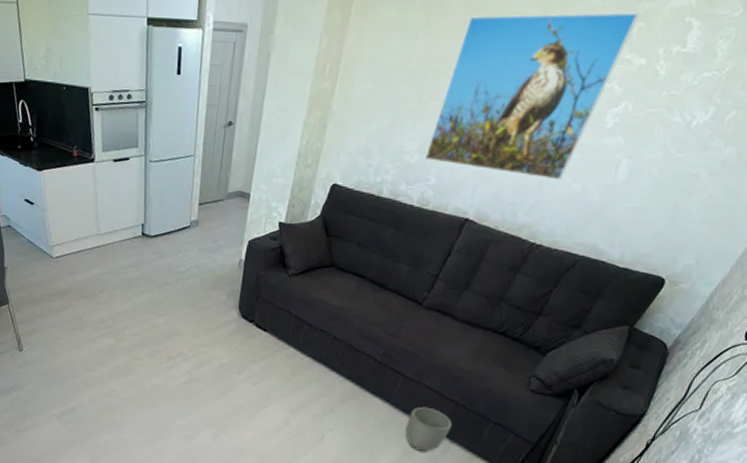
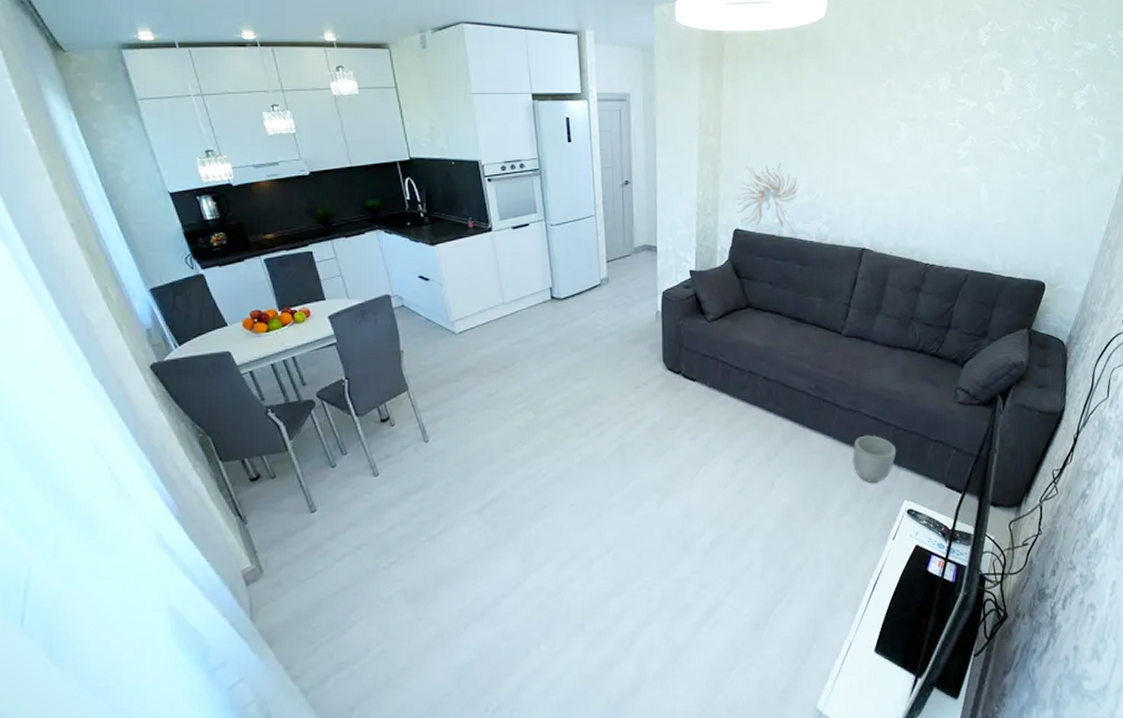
wall sculpture: none [336,114,411,195] -> present [735,162,799,233]
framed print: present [425,12,640,181] -> none [814,66,962,207]

